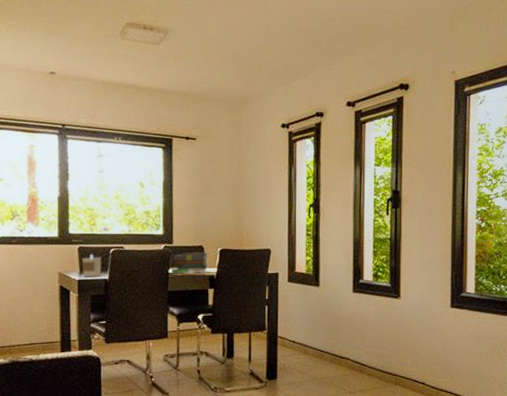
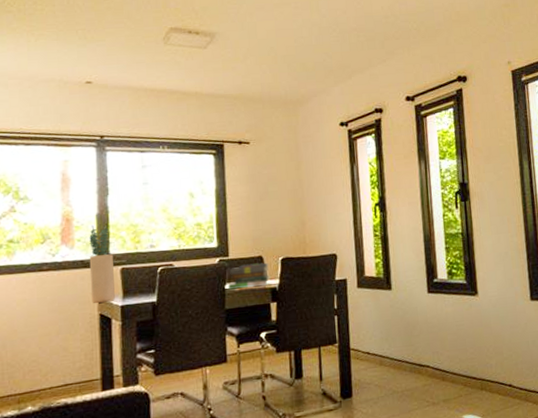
vase: none [51,204,73,277] -> present [89,221,115,304]
candle: present [82,254,102,276] -> none [125,275,149,301]

